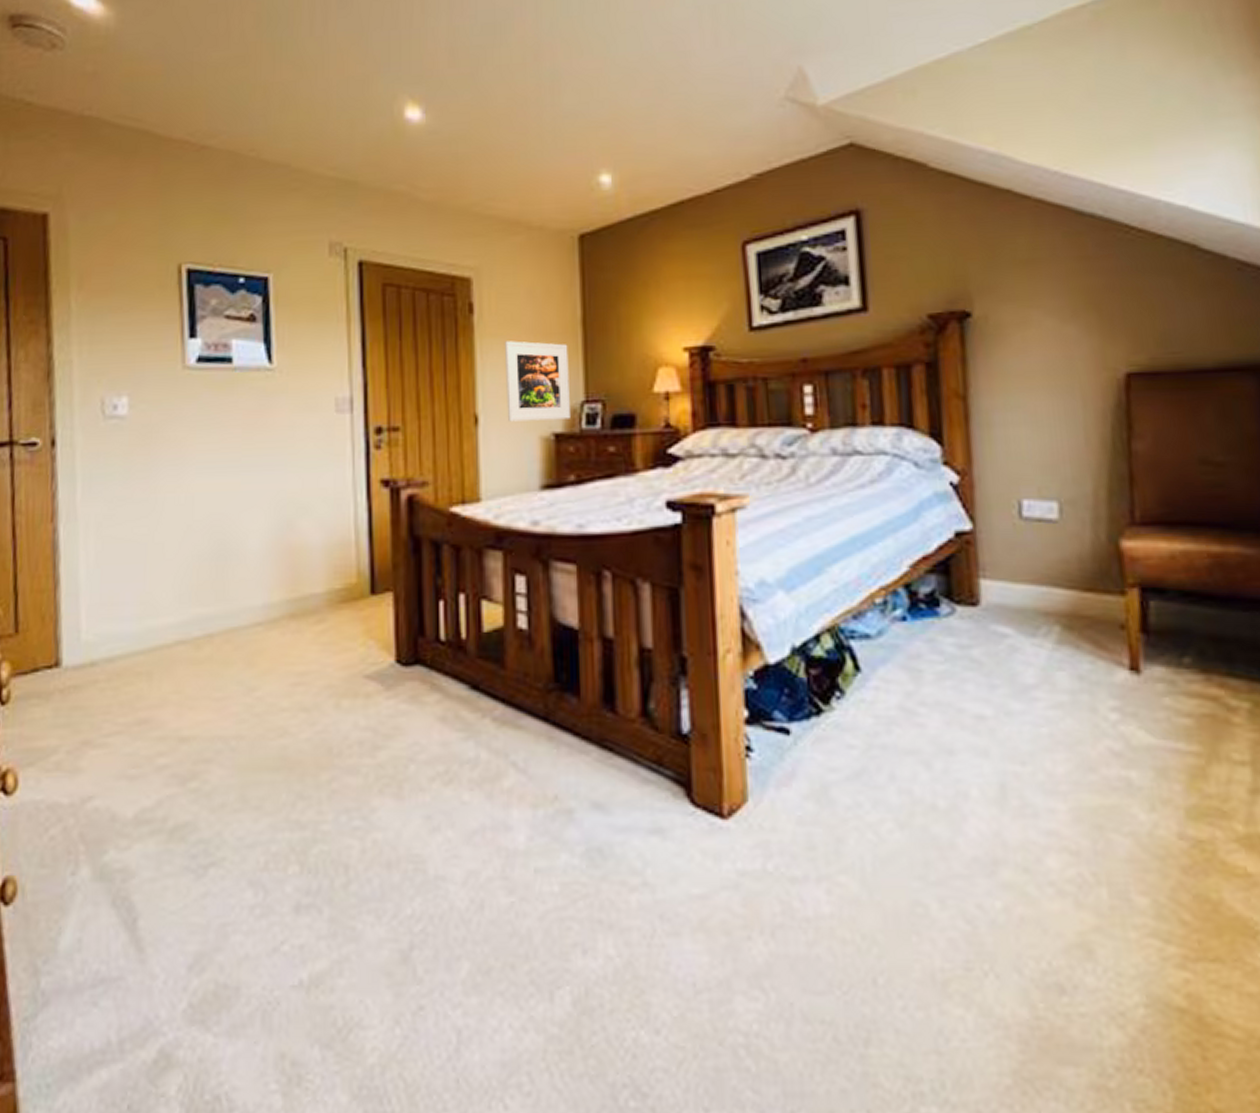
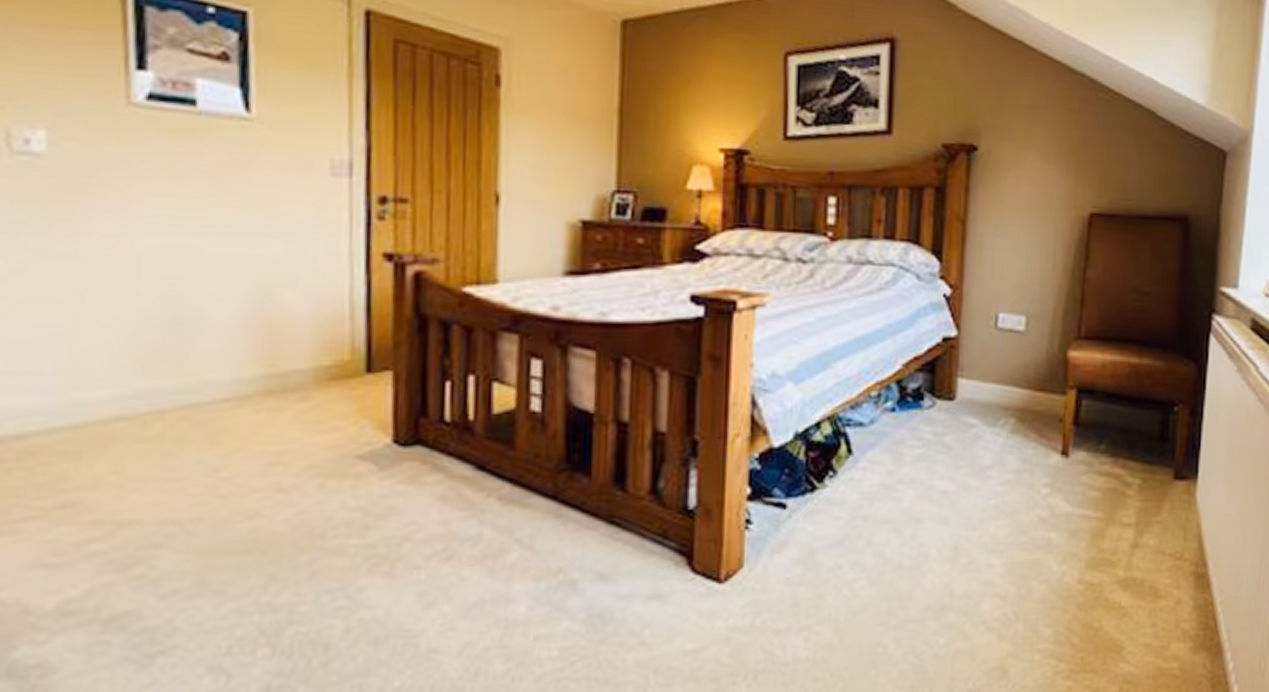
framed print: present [504,341,570,422] -> none [532,120,602,207]

